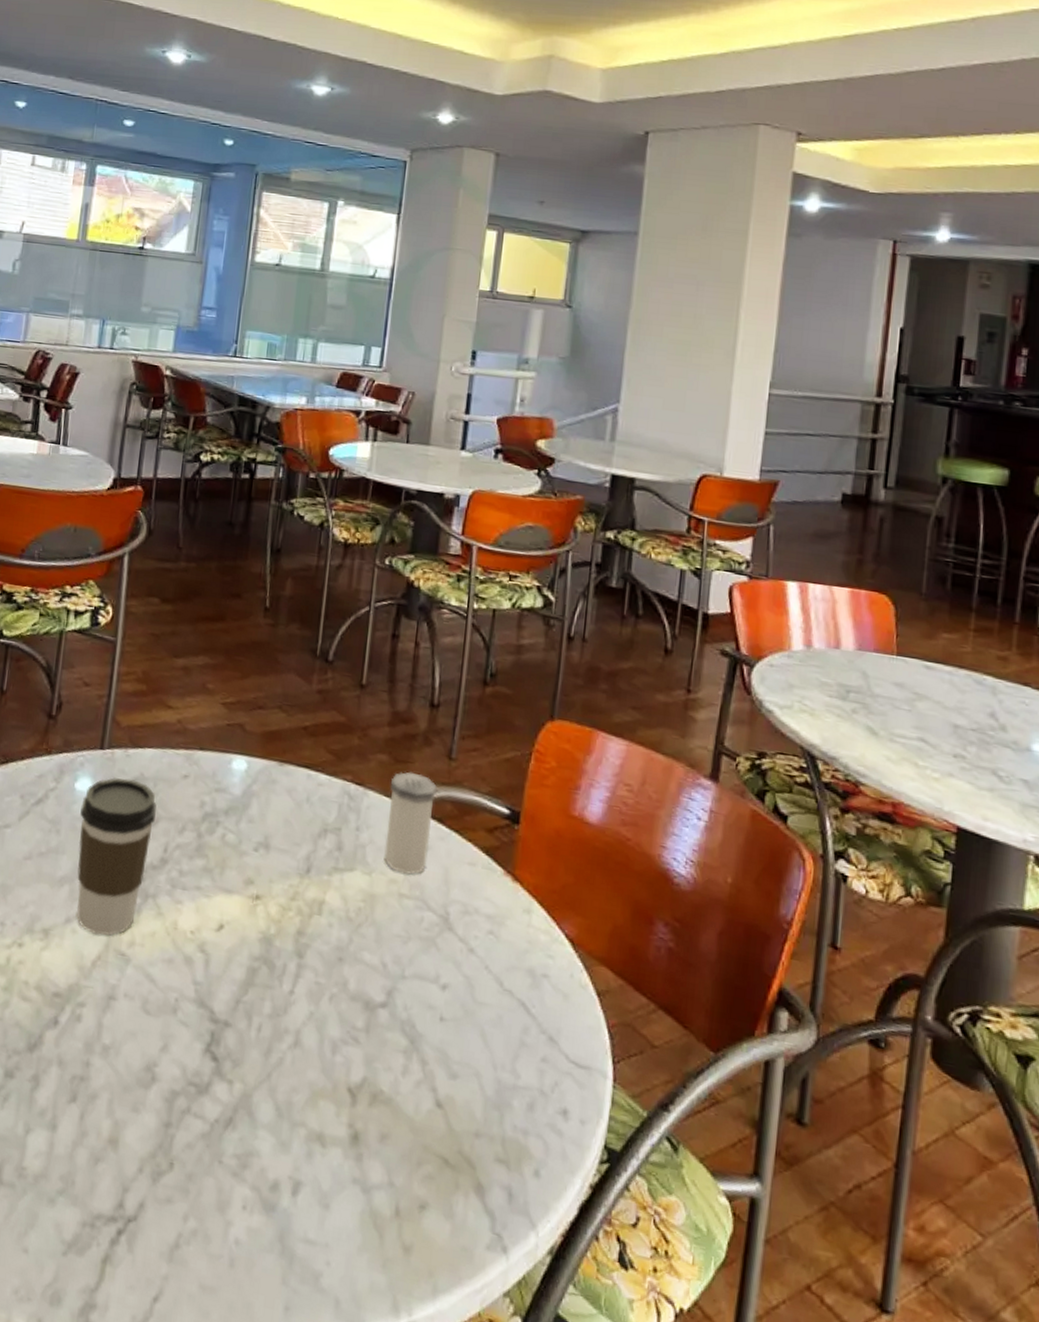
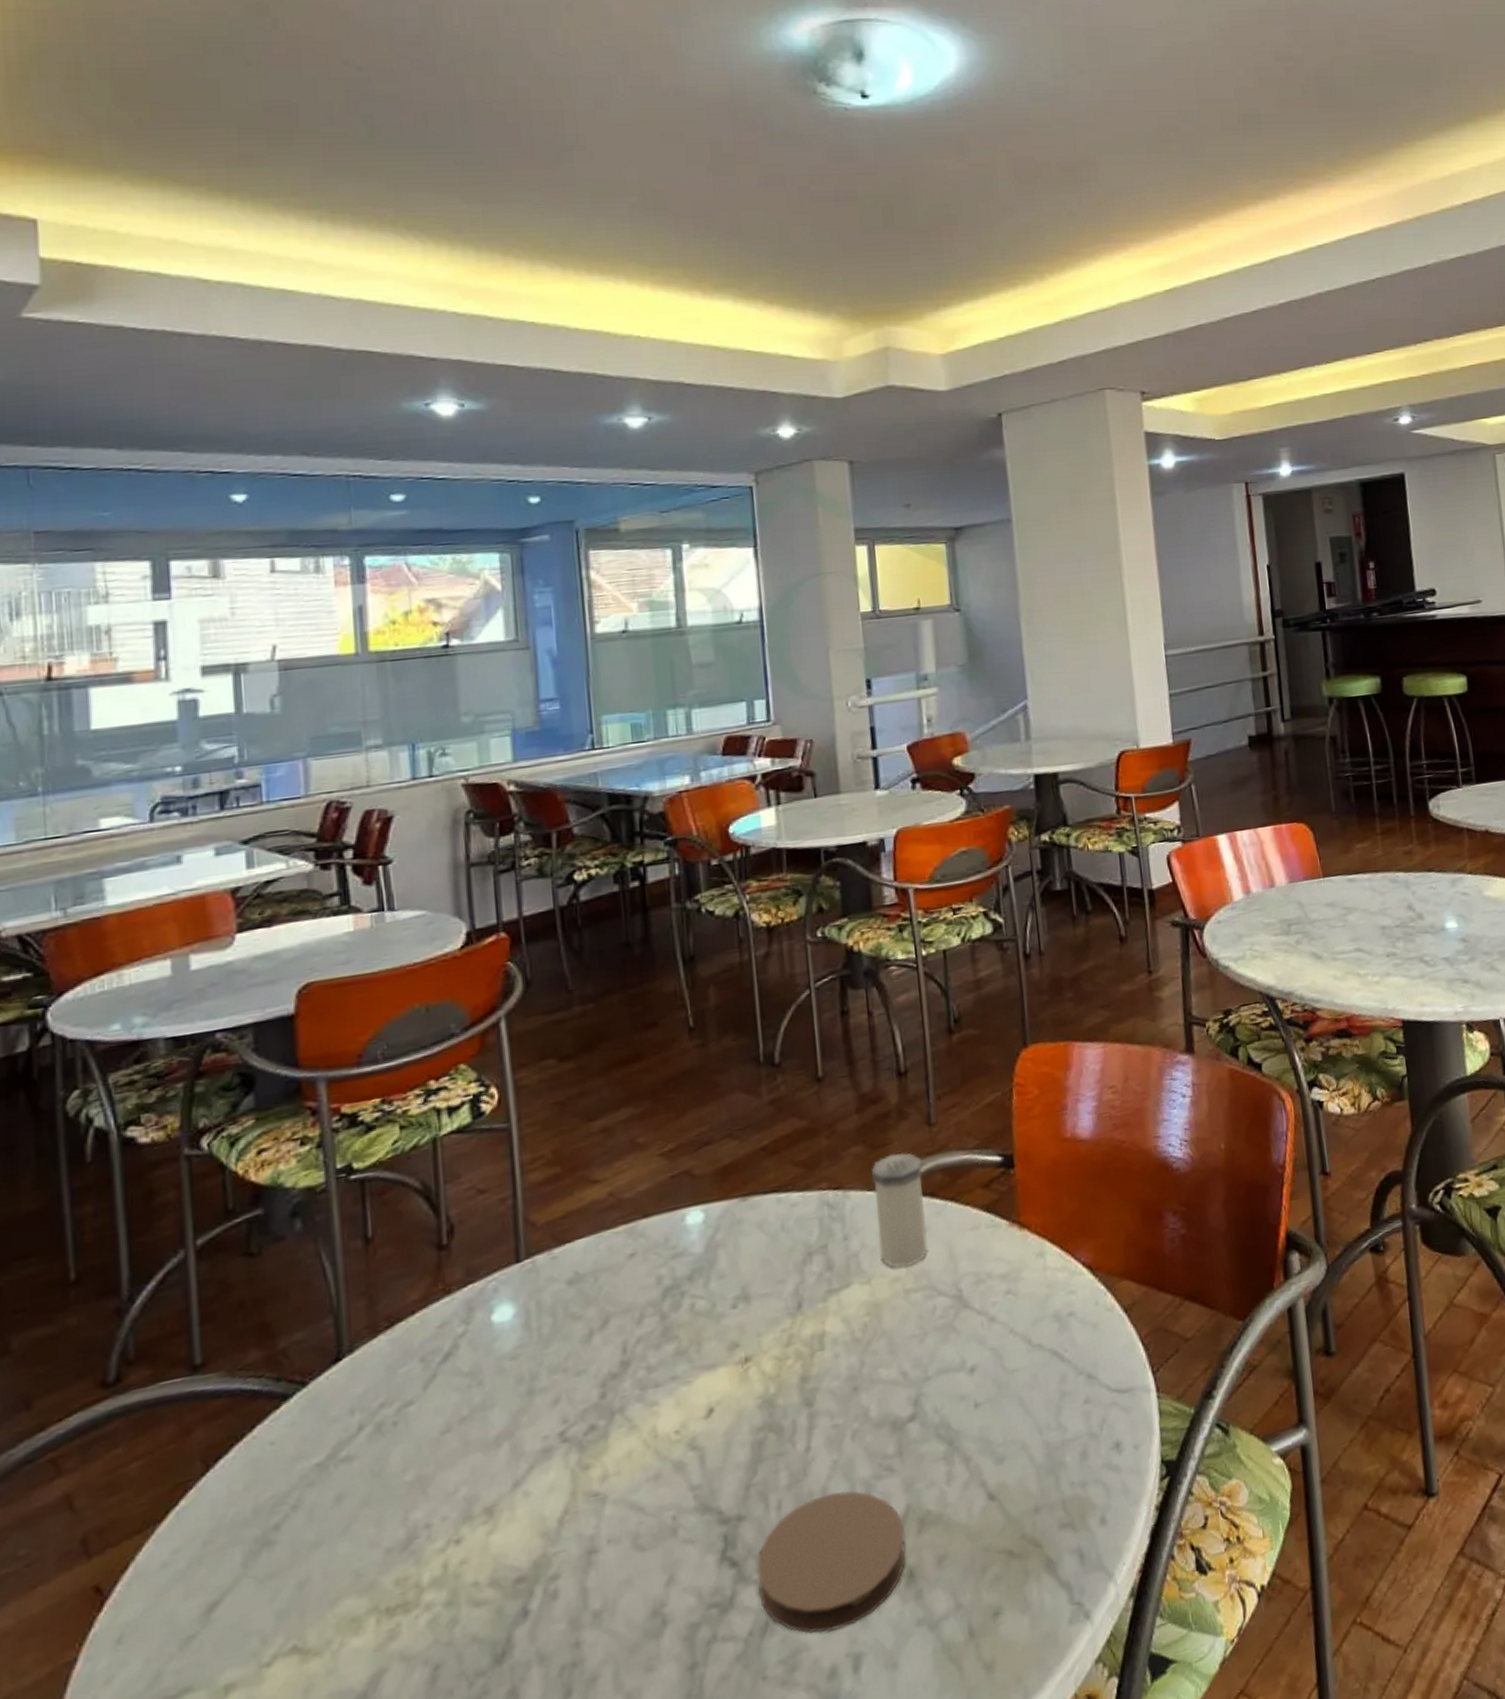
coffee cup: present [76,777,157,936] -> none [505,1282,605,1488]
coaster: none [229,1035,359,1154] -> present [756,1491,906,1634]

